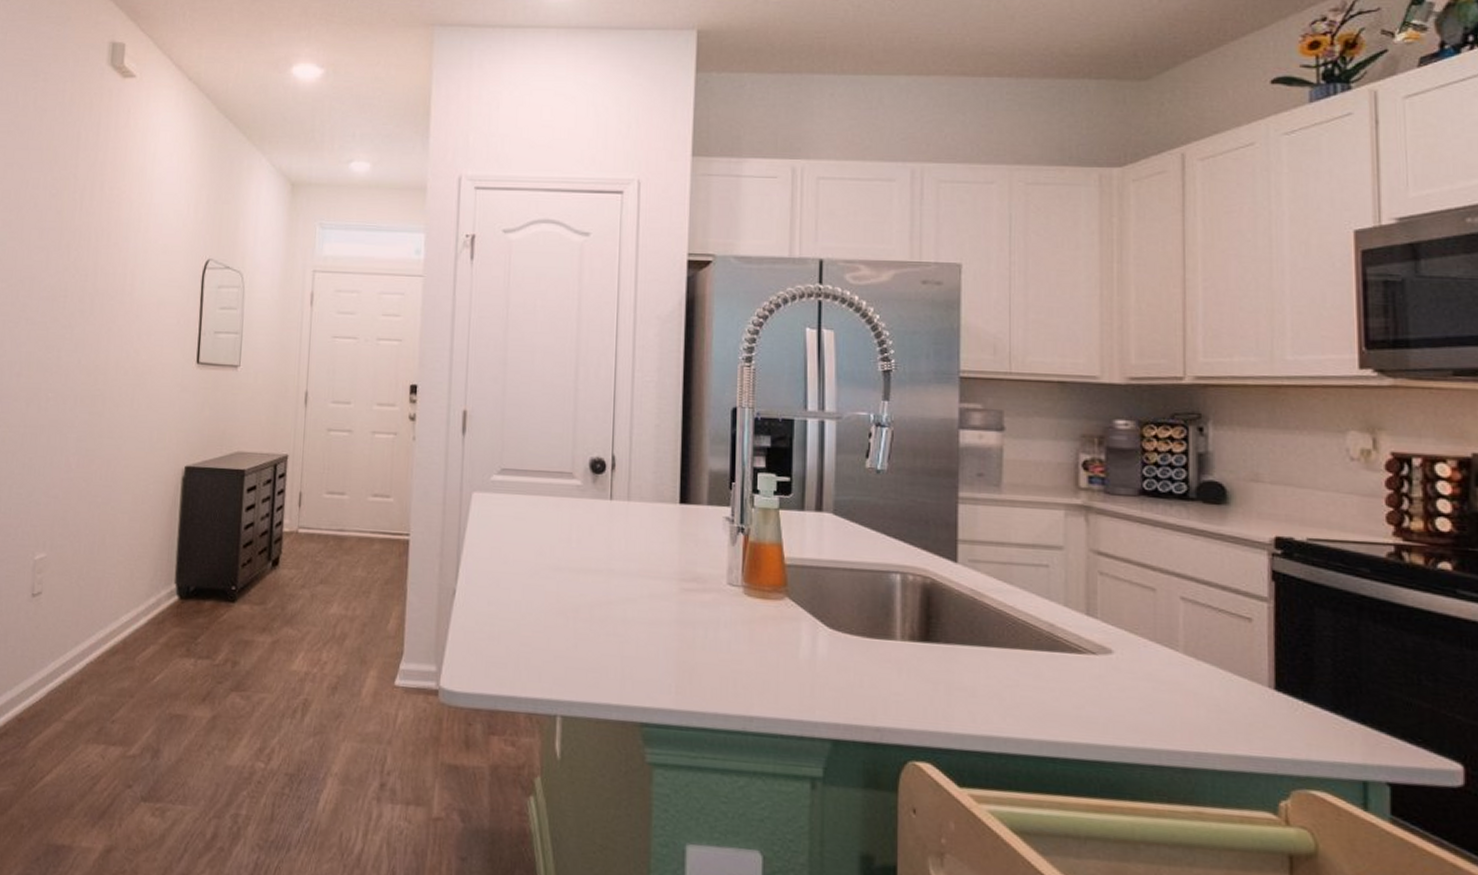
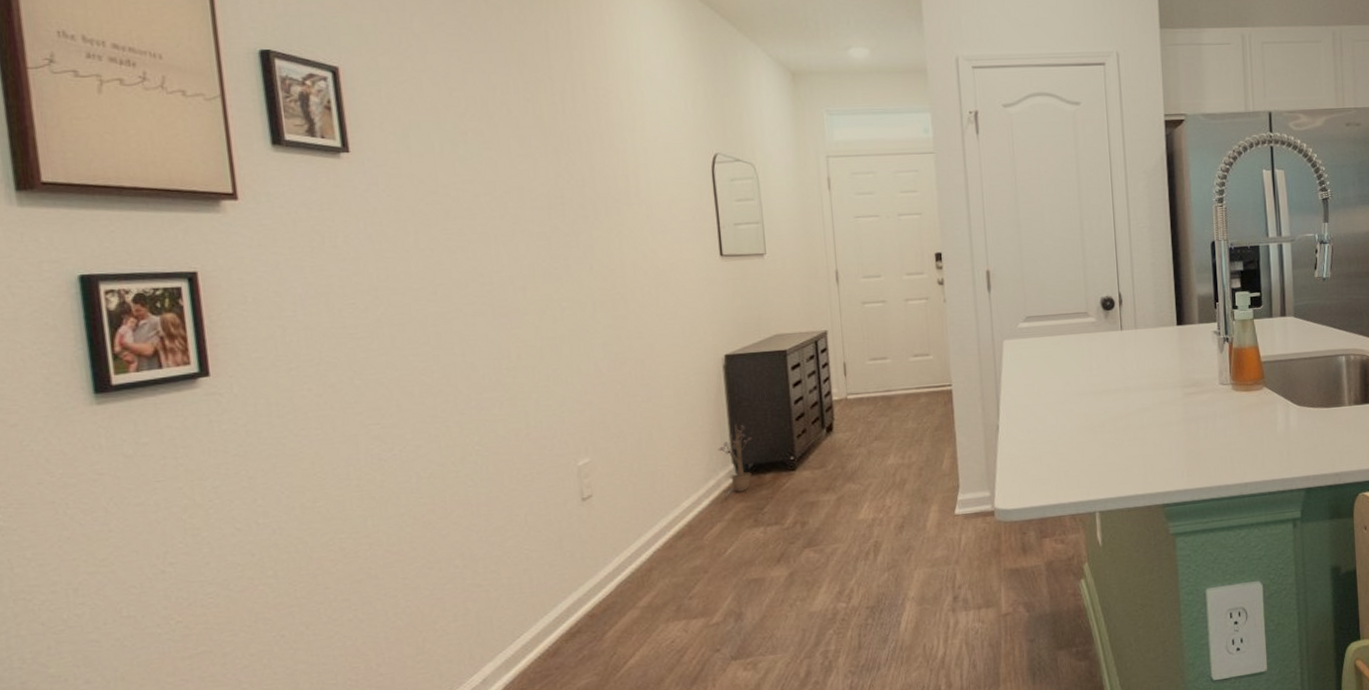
decorative plant: none [163,542,198,618] -> present [717,424,753,497]

